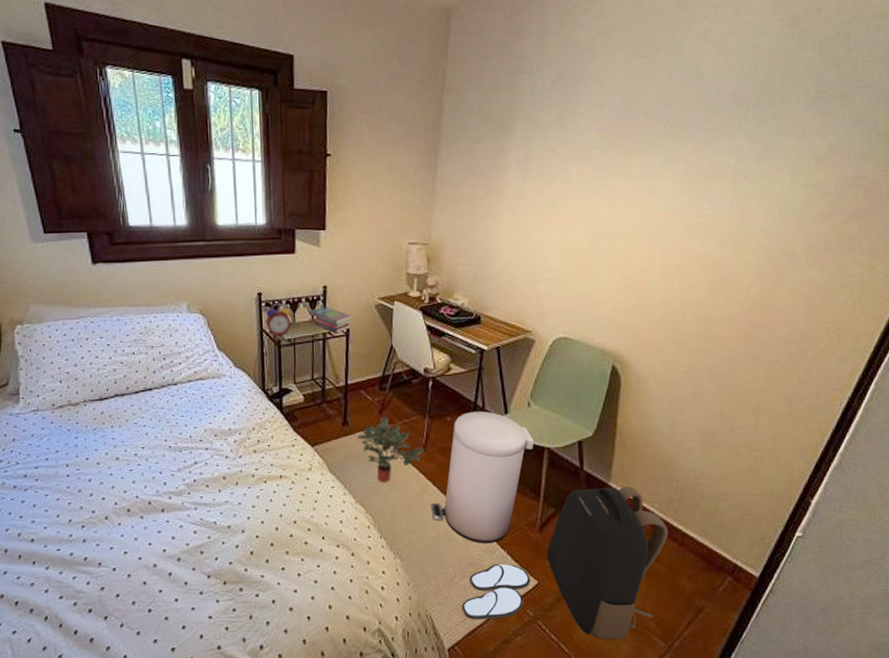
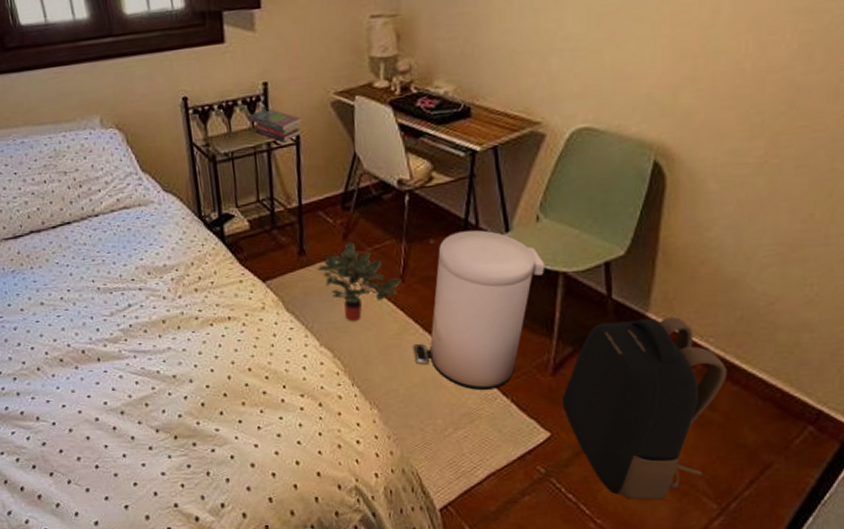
alarm clock: present [265,303,292,336] -> none [194,108,228,151]
slippers: present [462,564,530,620] -> none [455,414,541,477]

